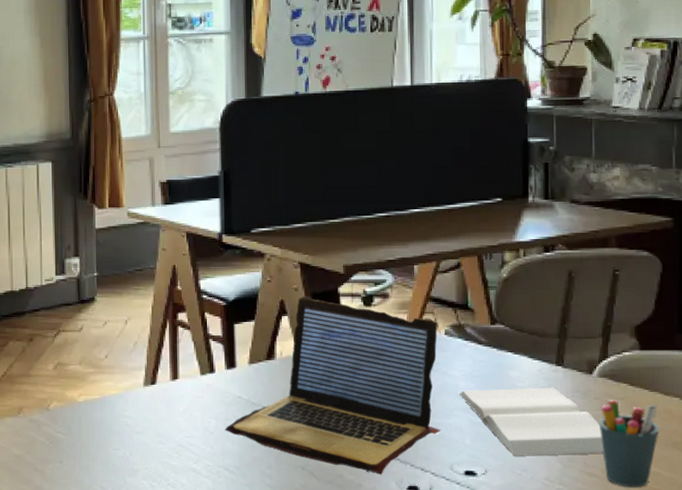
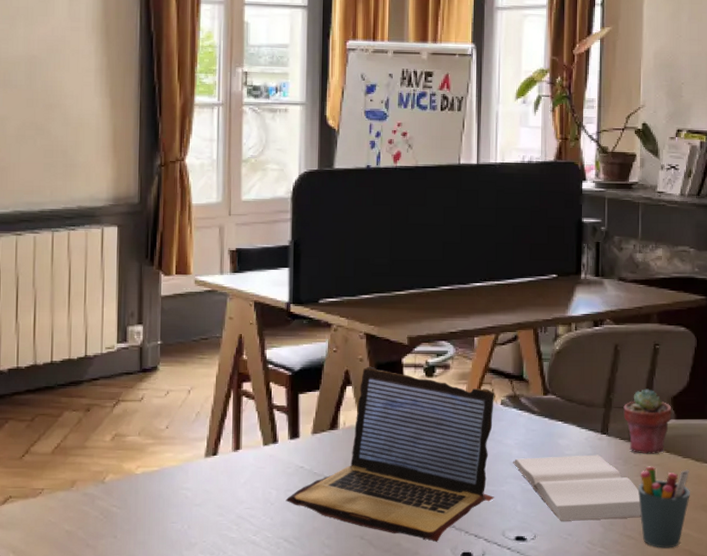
potted succulent: none [580,317,636,387] -> present [623,389,672,454]

